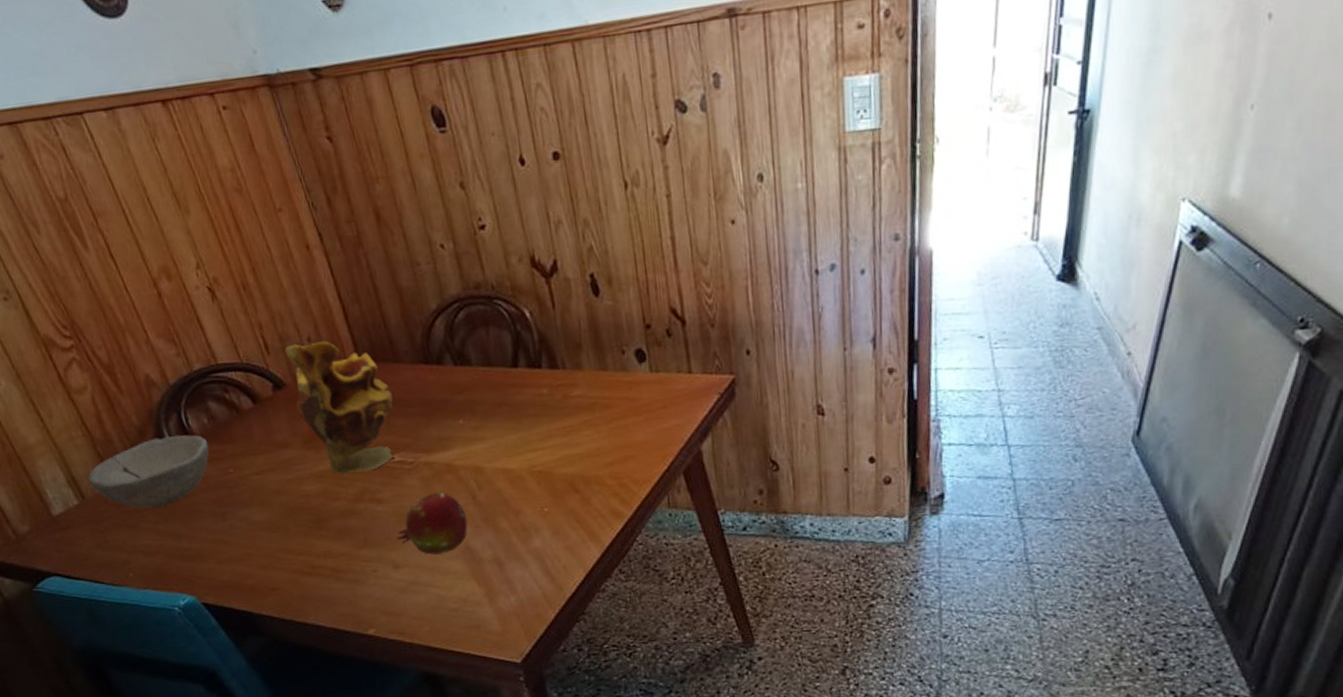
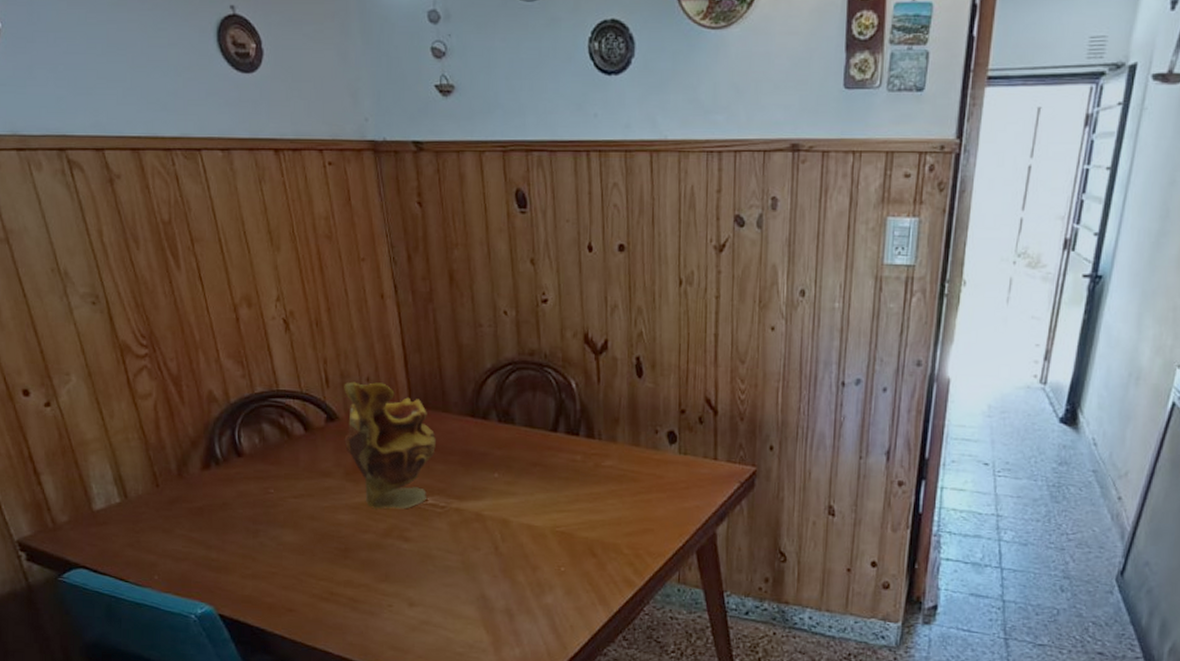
bowl: present [88,434,210,509] -> none [134,450,255,516]
fruit: present [396,492,468,555] -> none [416,538,487,598]

